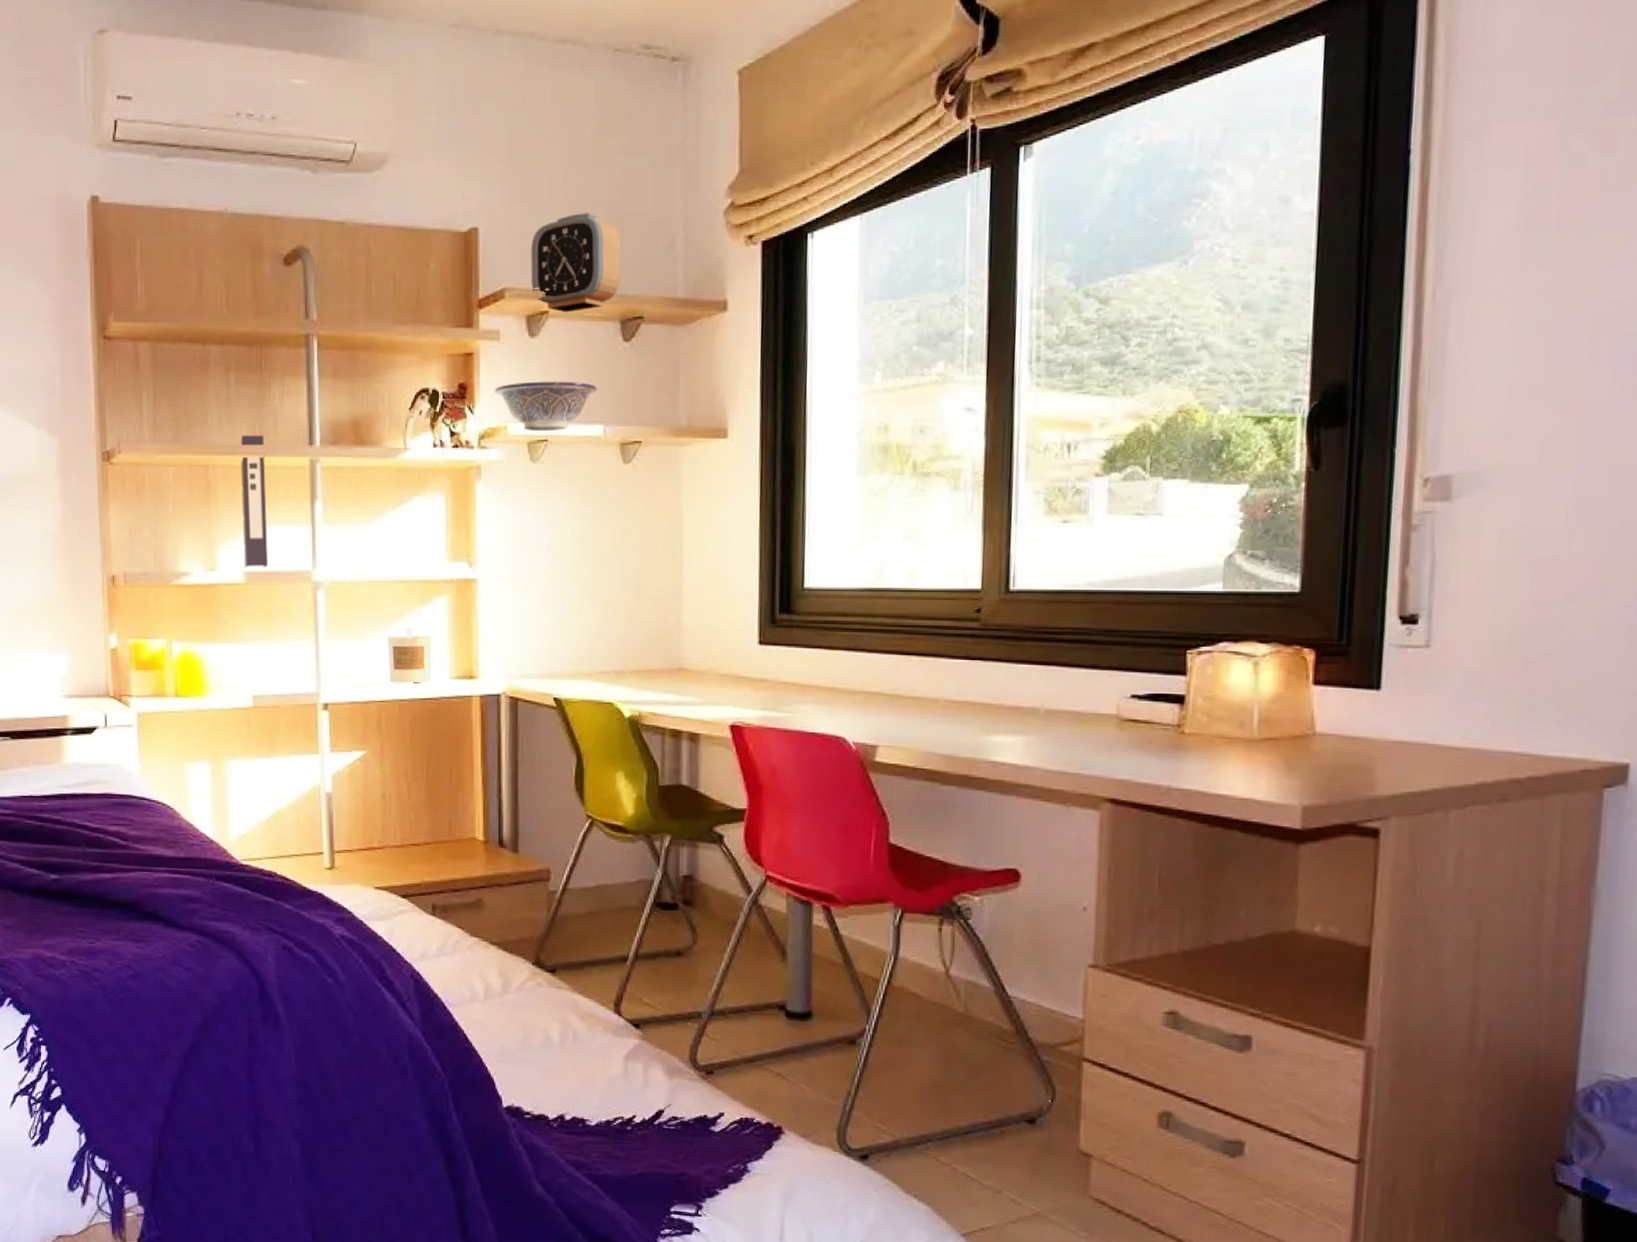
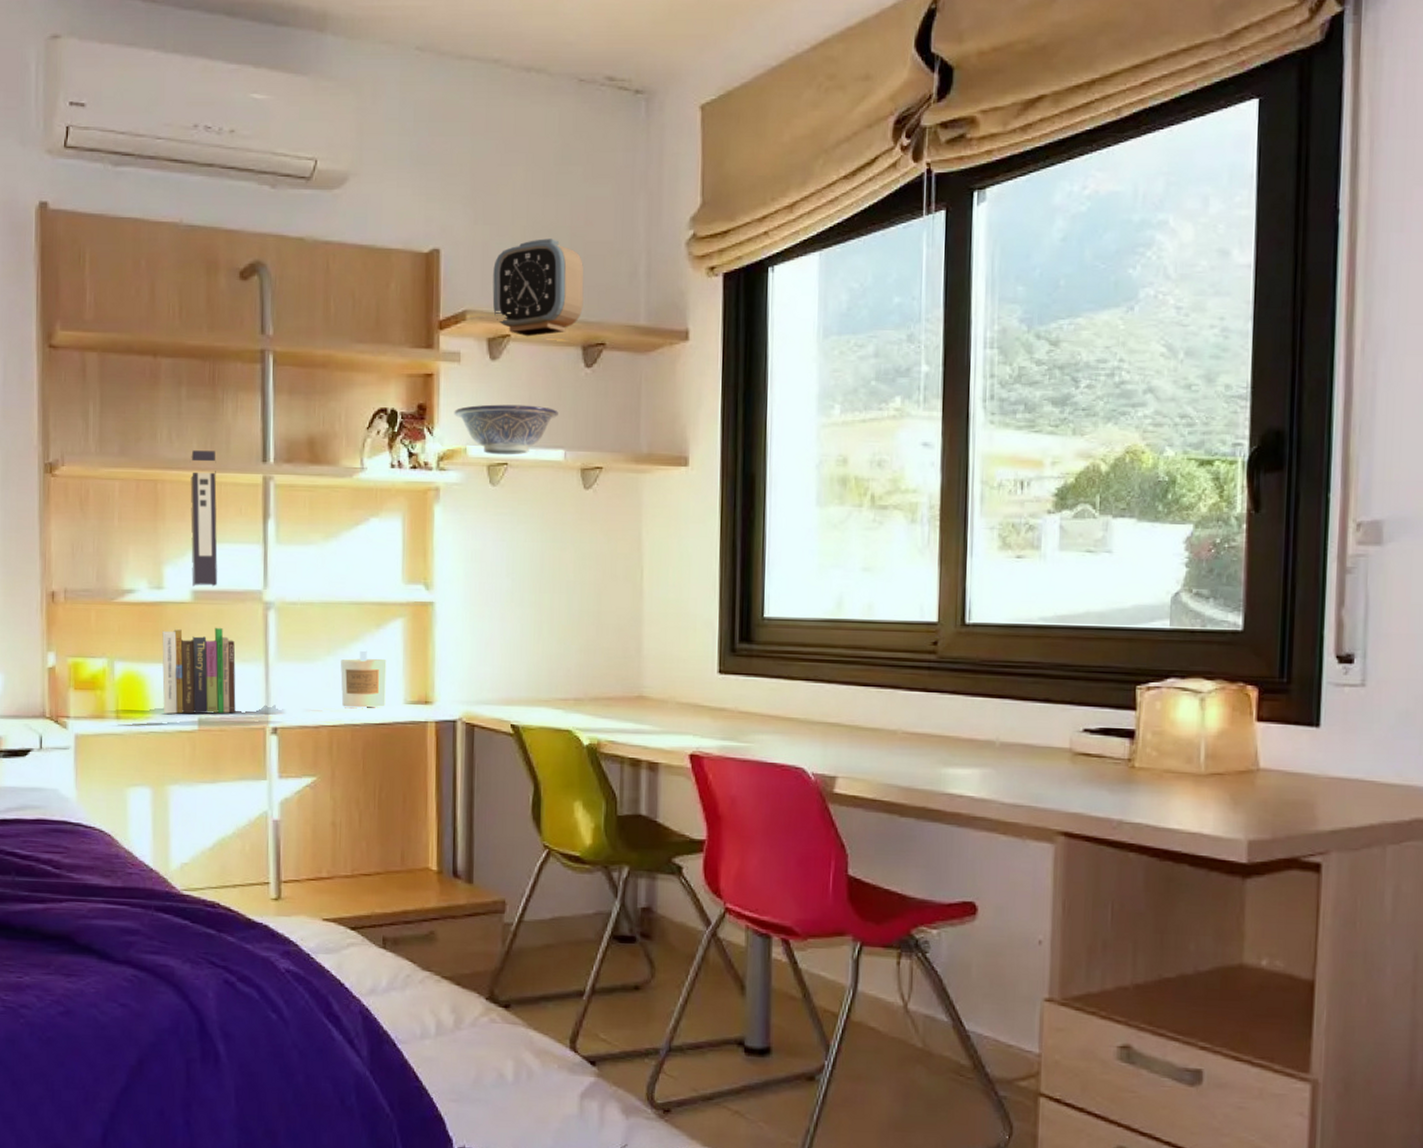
books: none [217,607,288,692] -> present [162,627,236,714]

